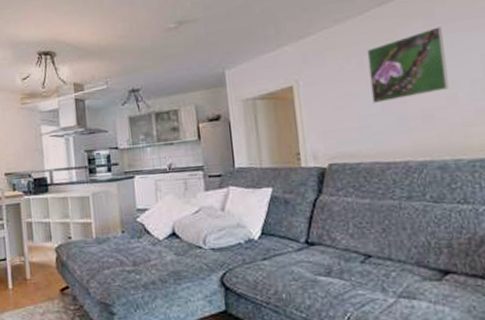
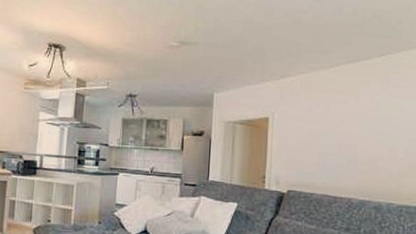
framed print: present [367,26,449,103] -> none [331,90,394,145]

